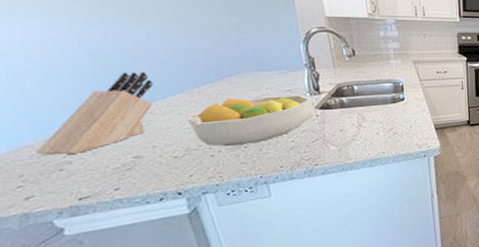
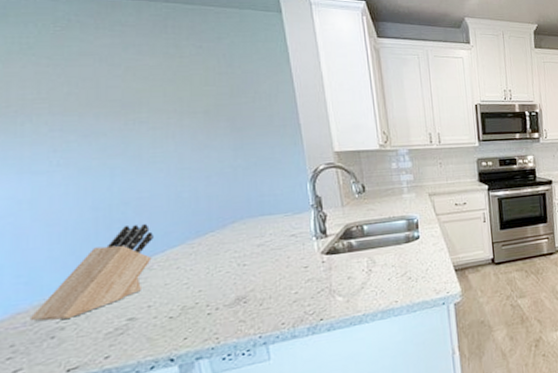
fruit bowl: present [187,95,313,147] -> none [186,239,319,303]

